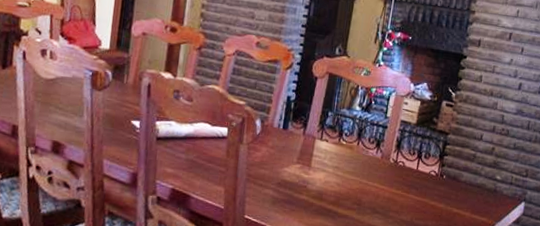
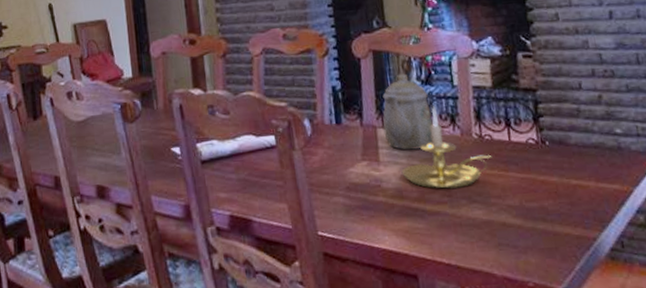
teapot: none [320,98,365,163] -> present [382,73,433,150]
candle holder: none [326,130,401,200] -> present [401,106,493,189]

